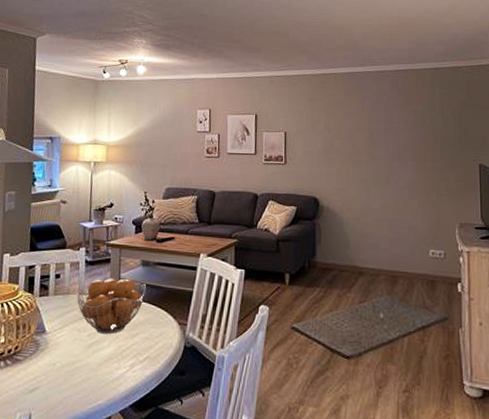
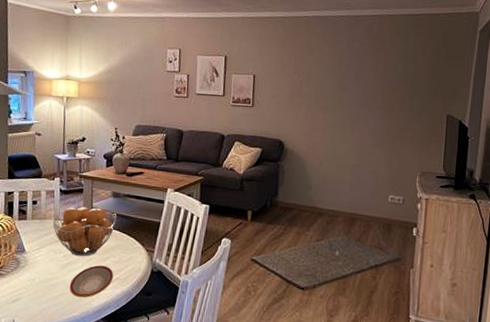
plate: none [94,343,143,383] -> present [69,265,114,298]

